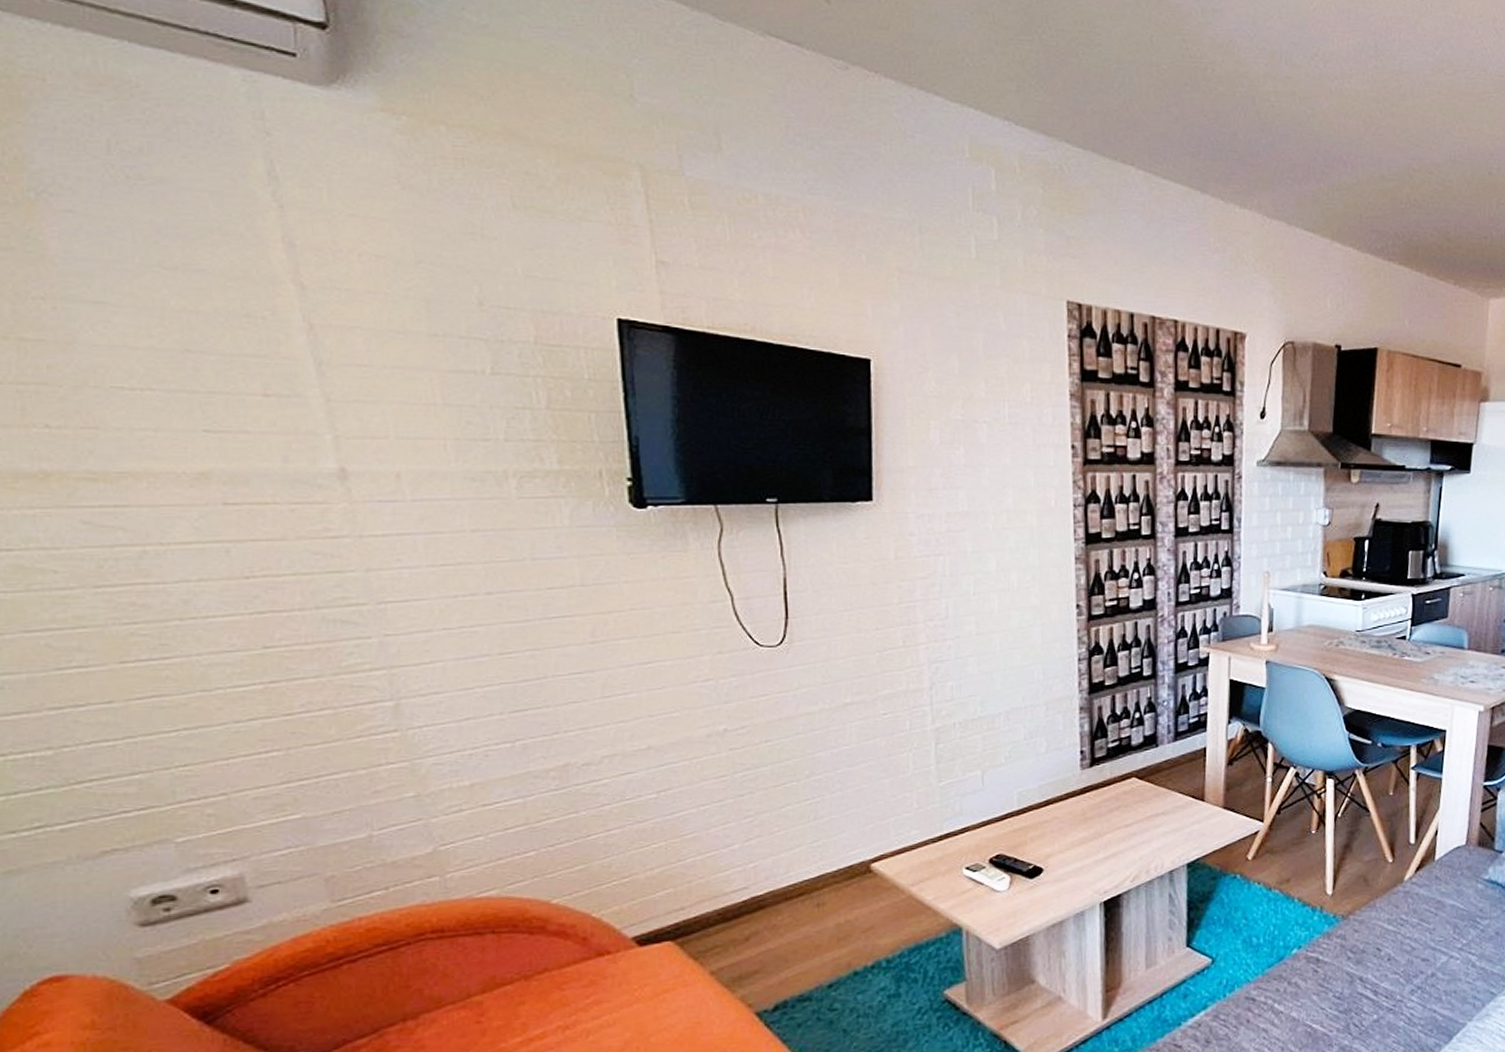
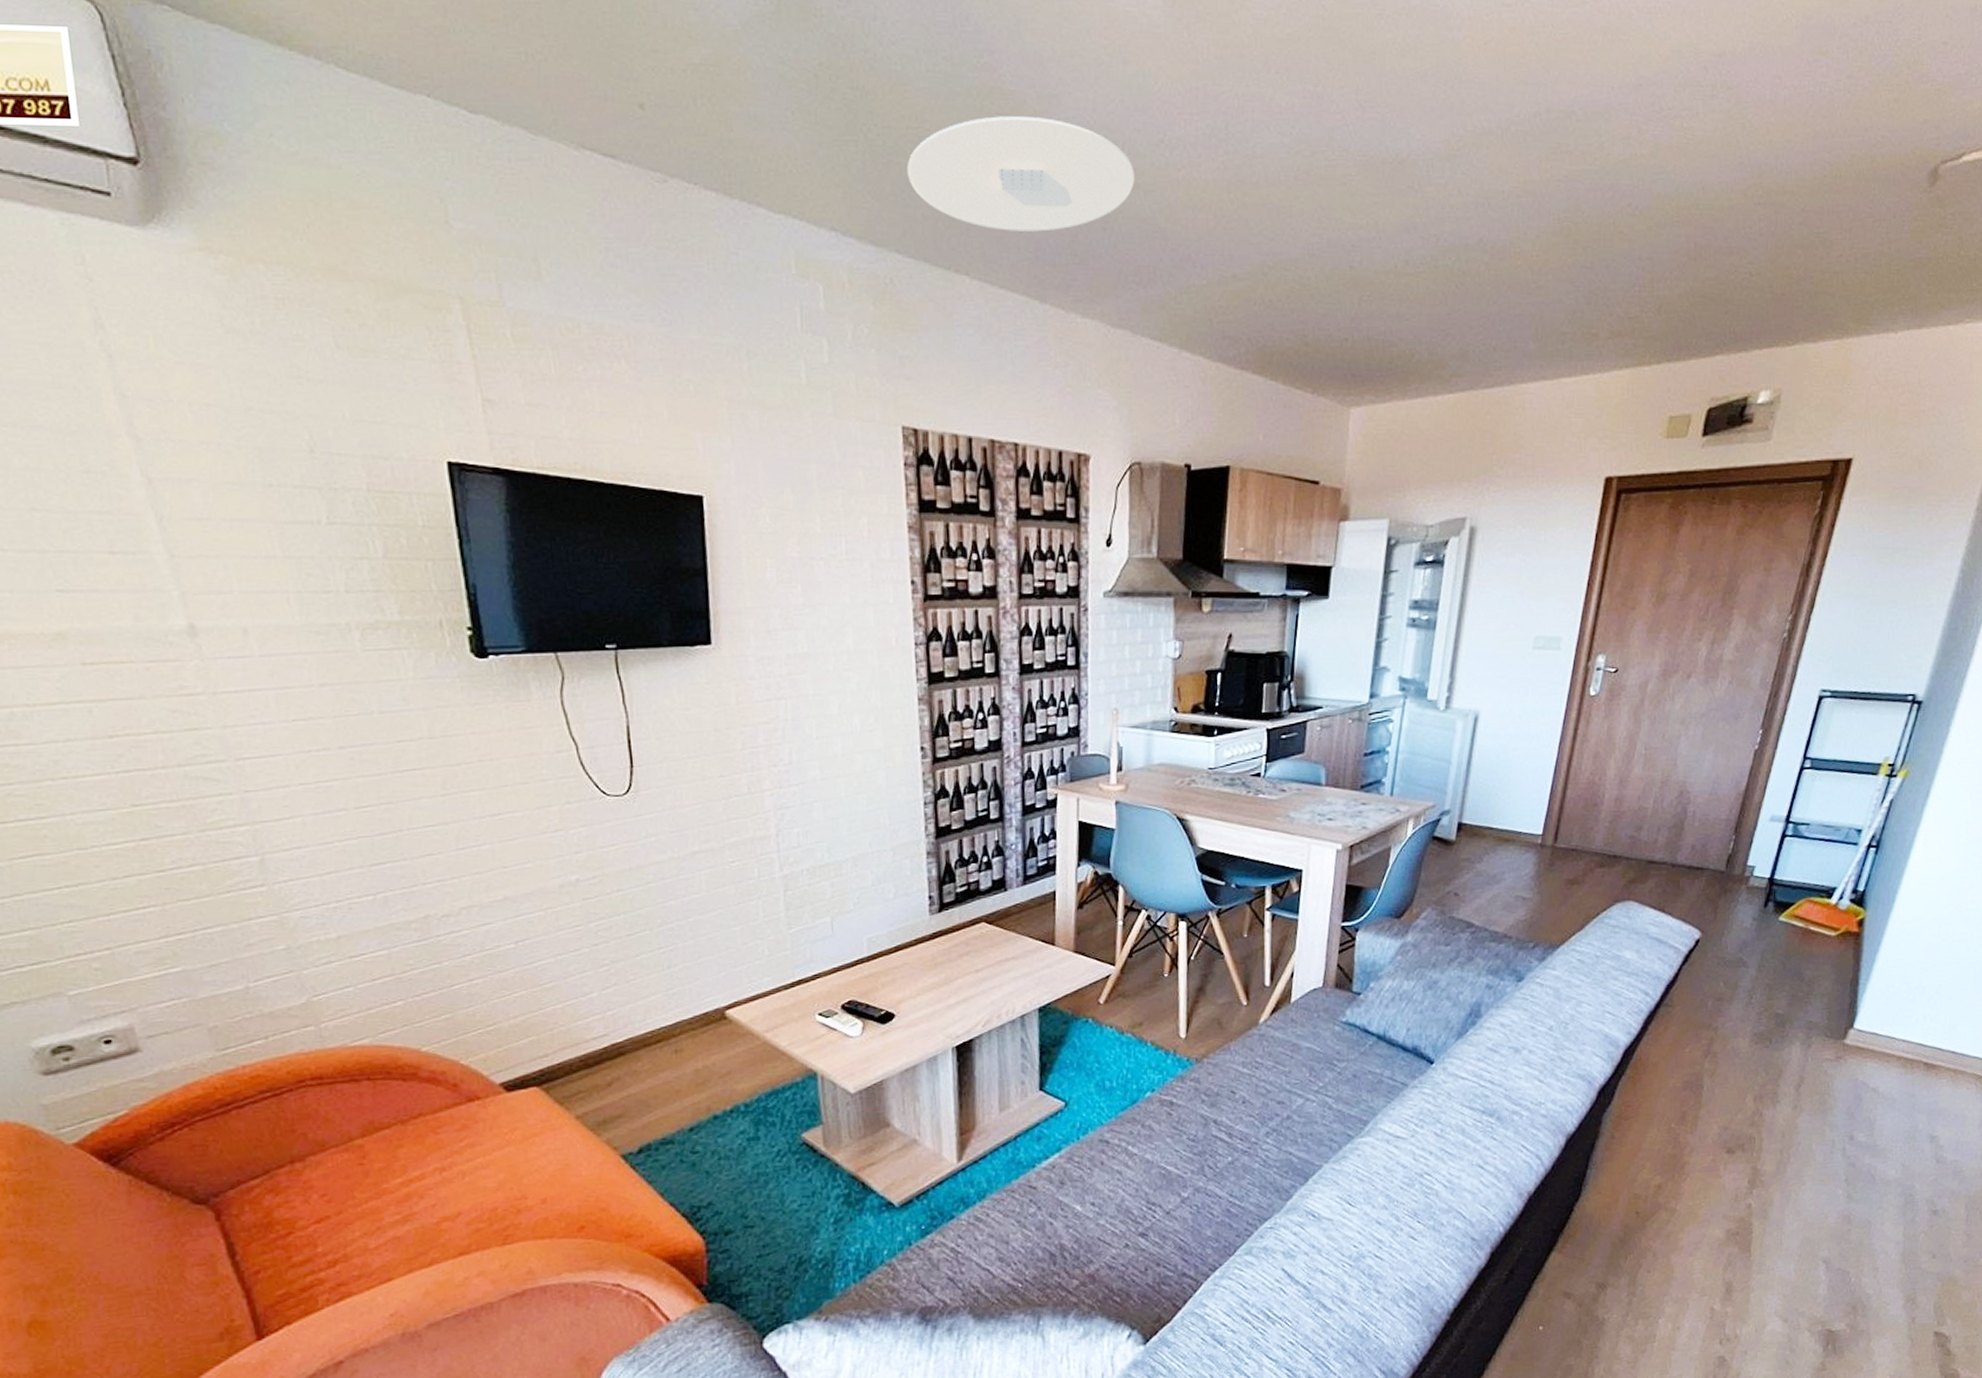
ceiling light: none [1078,25,1291,130] -> present [907,116,1135,232]

